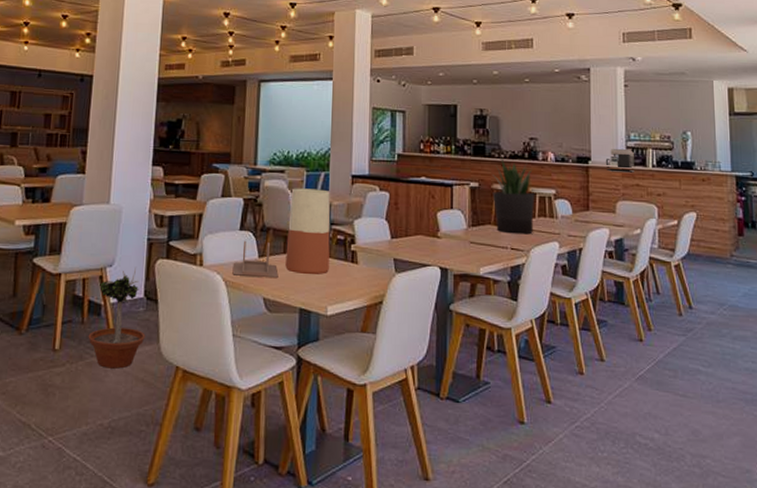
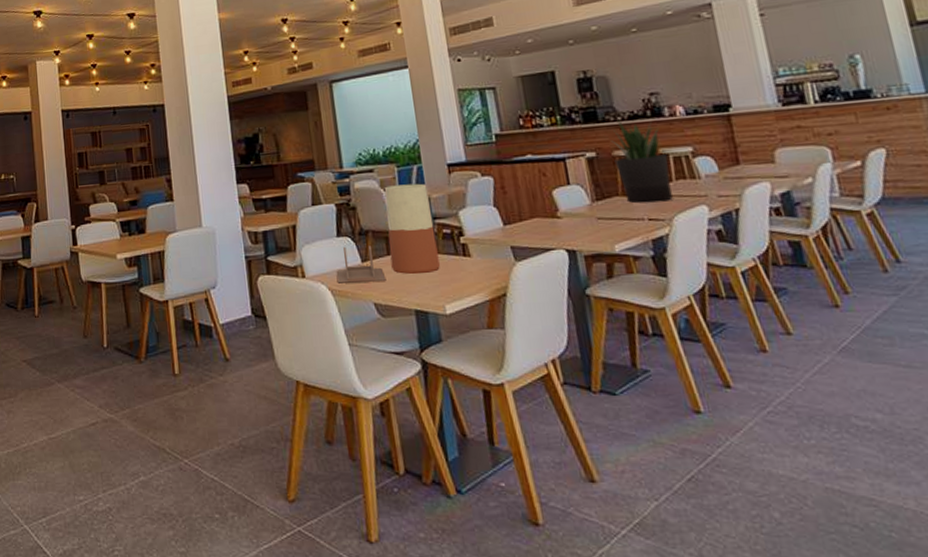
potted tree: present [88,268,146,369] -> none [204,287,260,388]
coffee maker: present [605,149,634,173] -> none [750,87,792,117]

